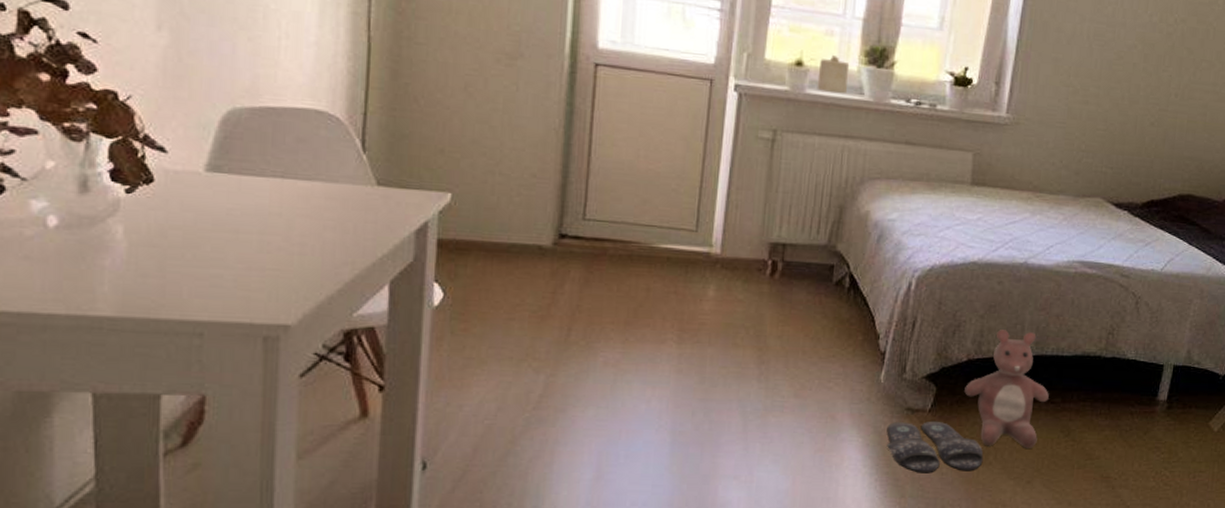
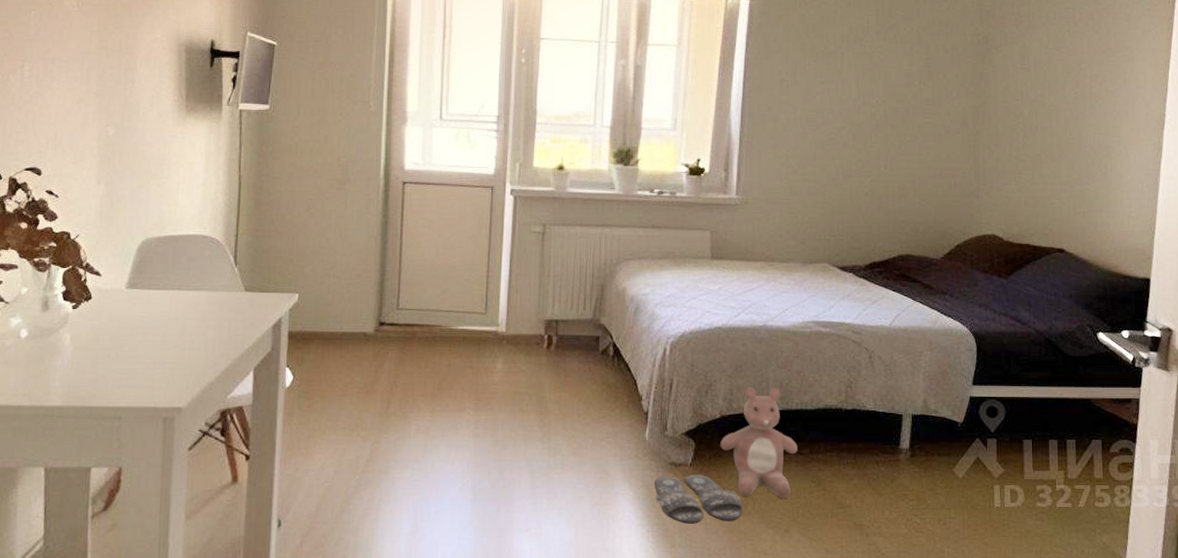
candle: present [817,54,850,94] -> none [576,158,602,190]

